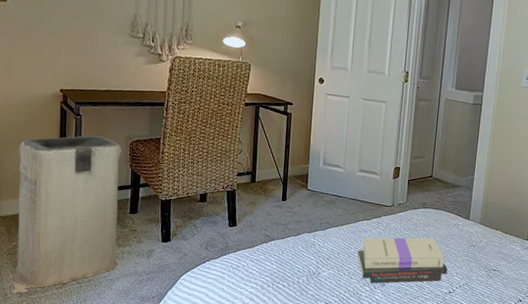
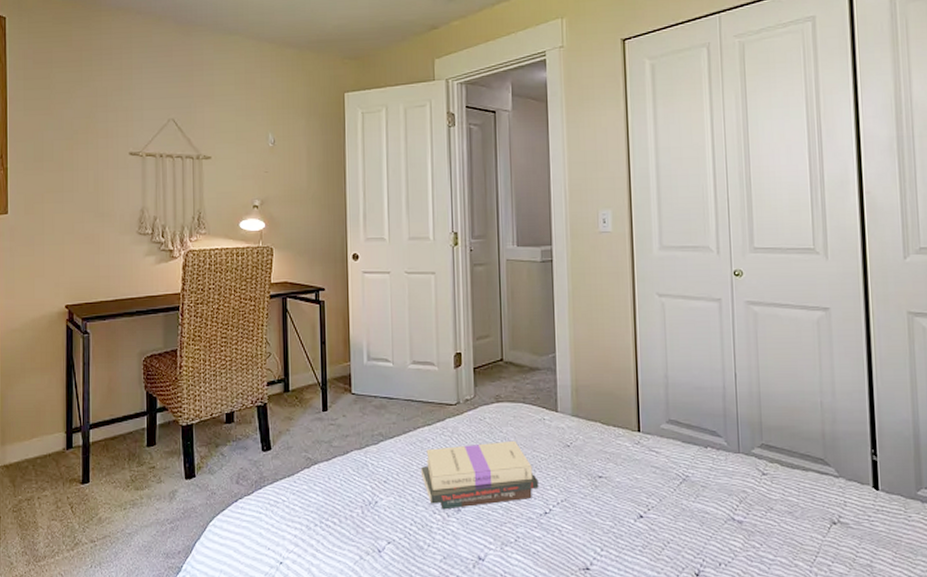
laundry basket: present [12,135,121,294] -> none [18,355,136,561]

